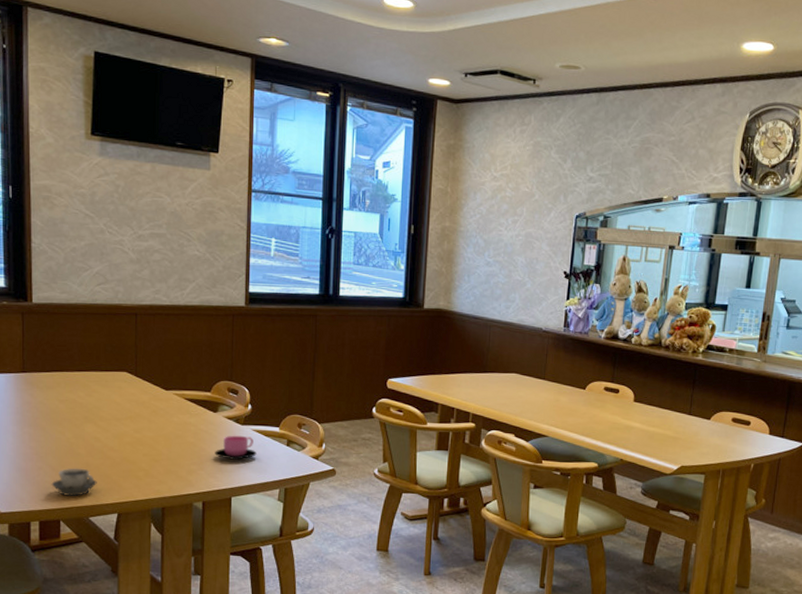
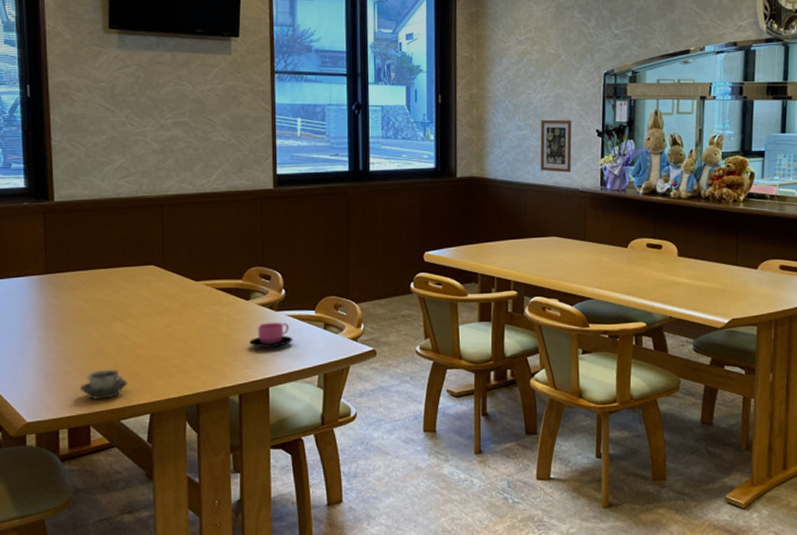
picture frame: none [506,257,541,312] -> present [540,119,572,173]

